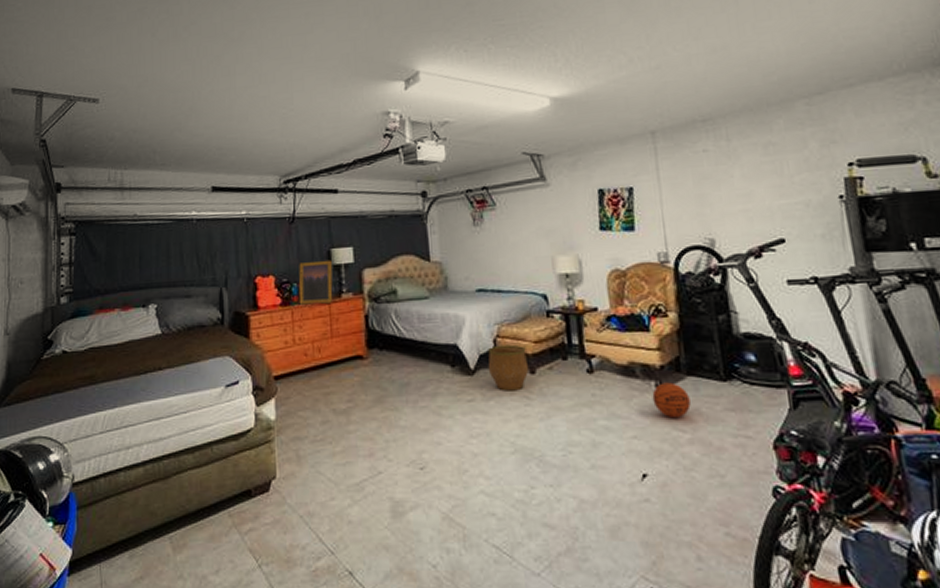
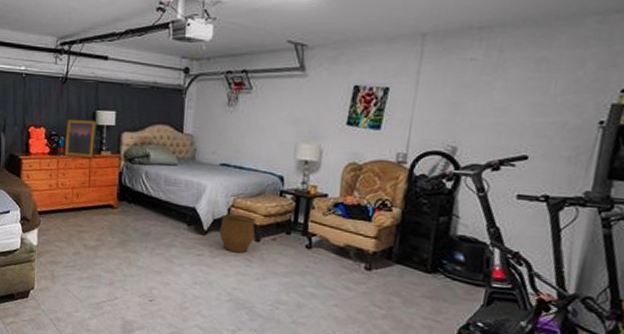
basketball: present [652,382,691,417] -> none [359,266,394,296]

